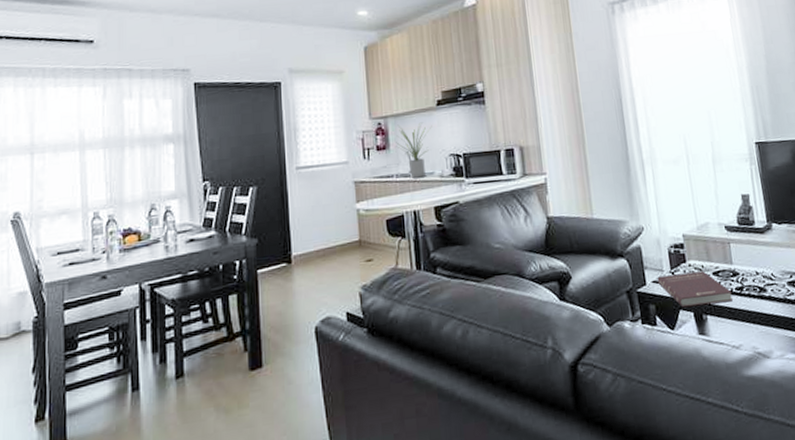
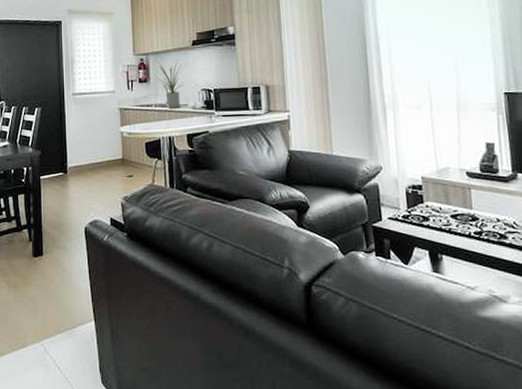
book: present [657,271,733,308] -> none [393,213,470,245]

